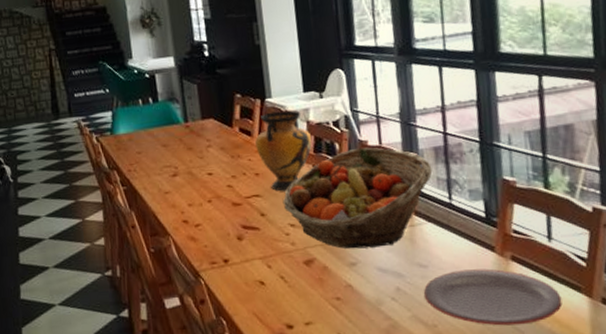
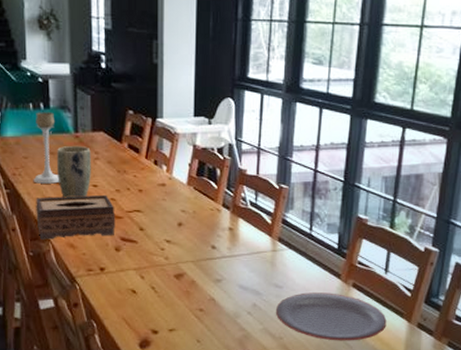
candle holder: none [145,105,175,178] -> present [33,112,60,184]
tissue box: none [152,182,235,235] -> present [36,194,116,240]
plant pot: none [169,135,206,190] -> present [57,146,91,198]
vase: present [255,110,312,191] -> none [142,132,196,209]
fruit basket: present [282,147,433,249] -> none [161,175,300,267]

